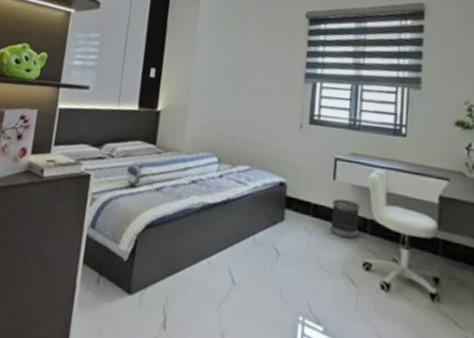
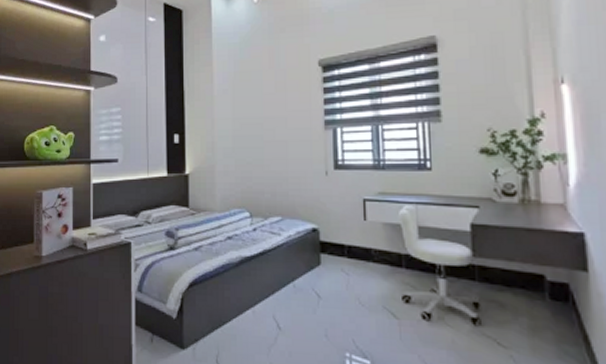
wastebasket: present [331,199,360,239] -> none [366,238,394,275]

